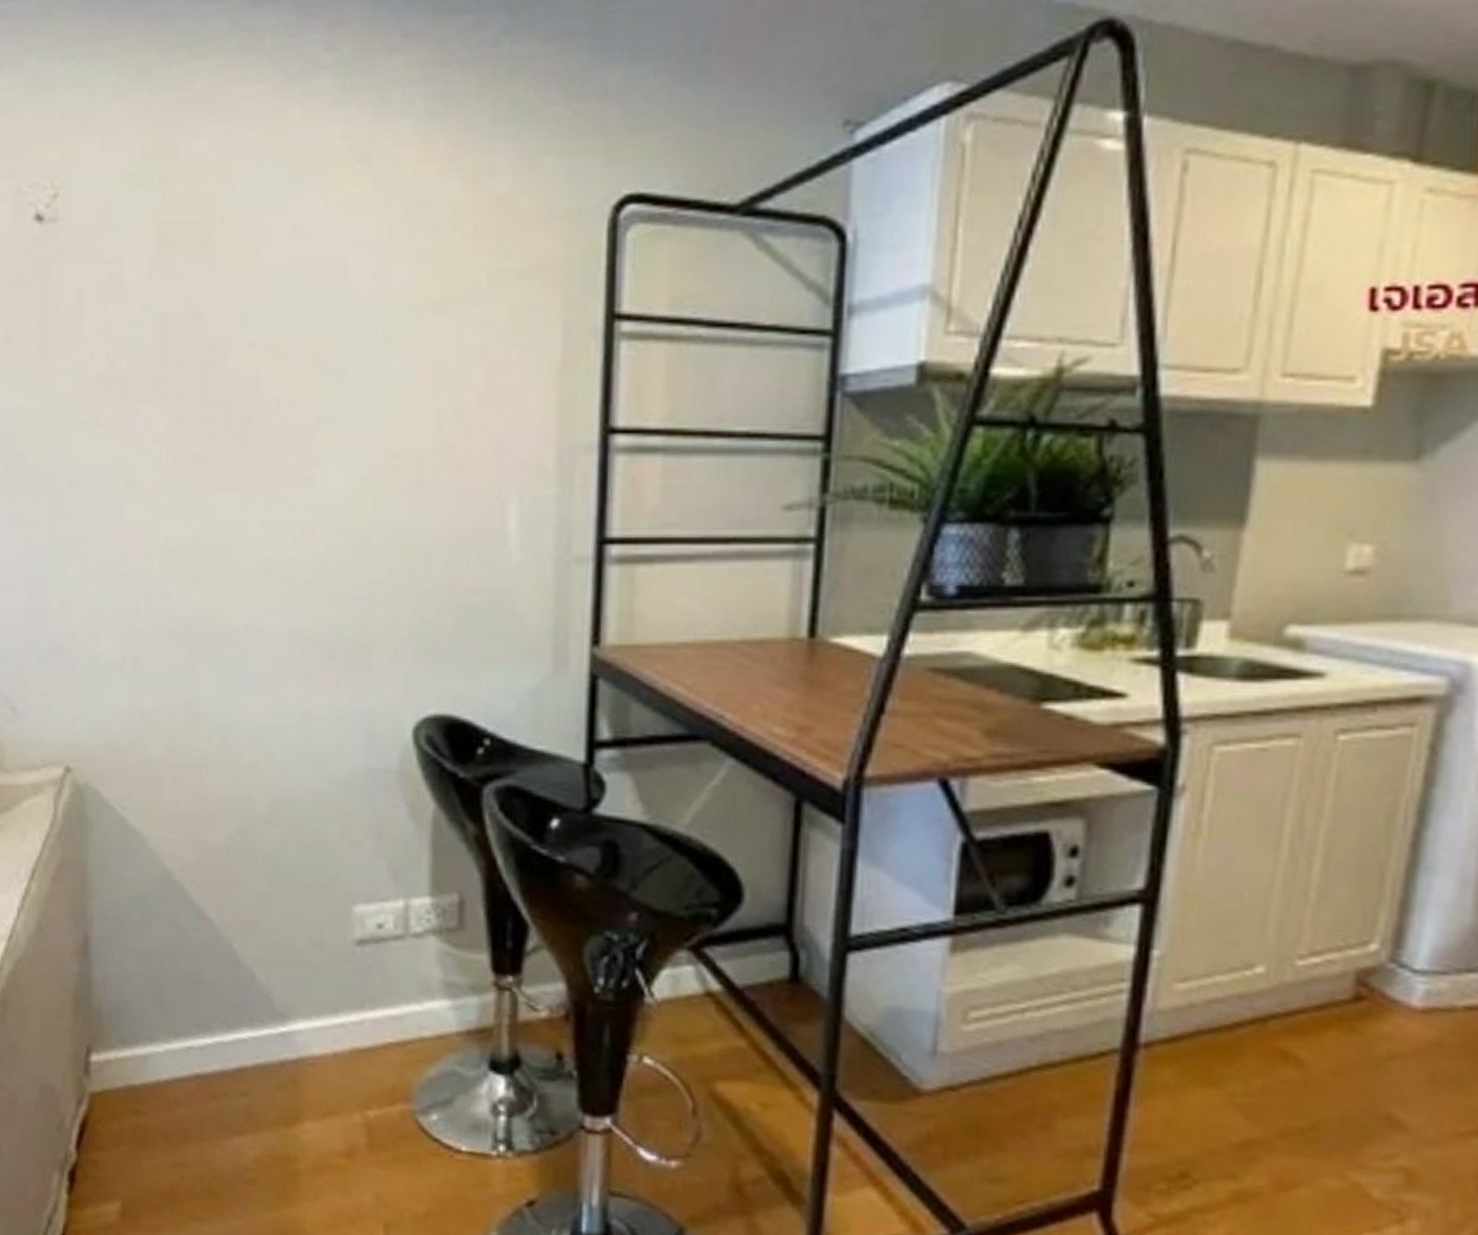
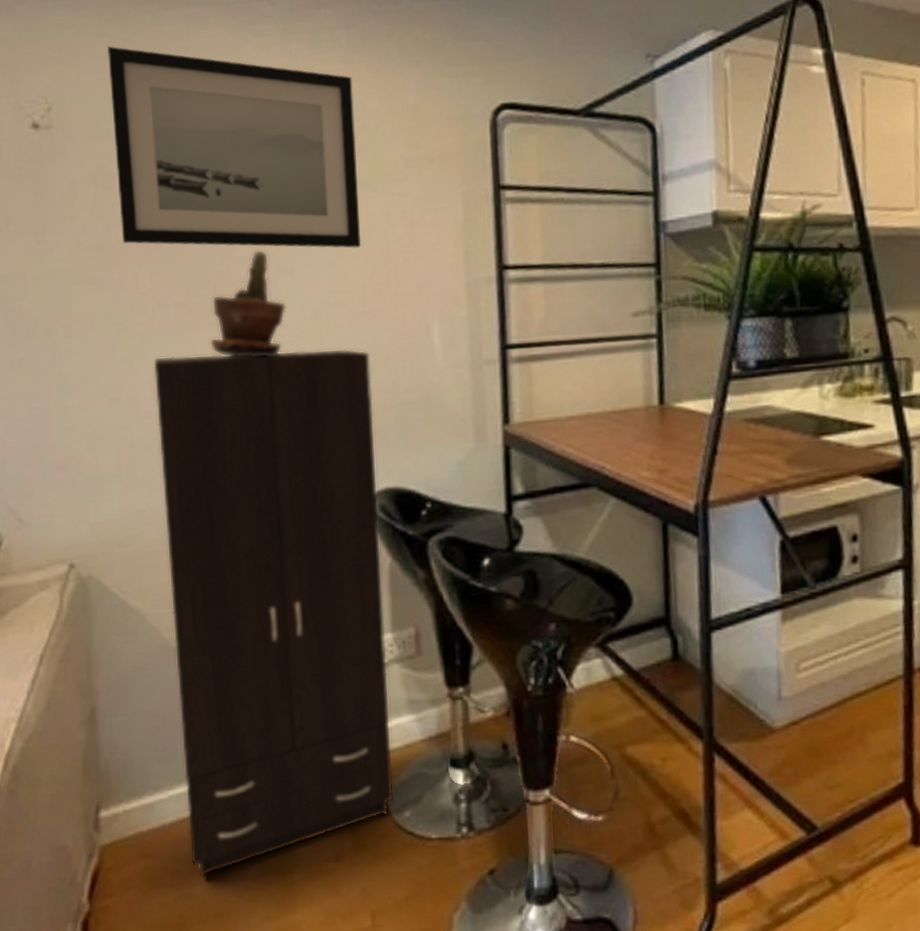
wall art: none [124,110,427,394] -> present [107,46,362,248]
cabinet: none [166,524,427,1149] -> present [153,349,395,878]
potted plant: none [231,391,326,534] -> present [209,249,287,357]

